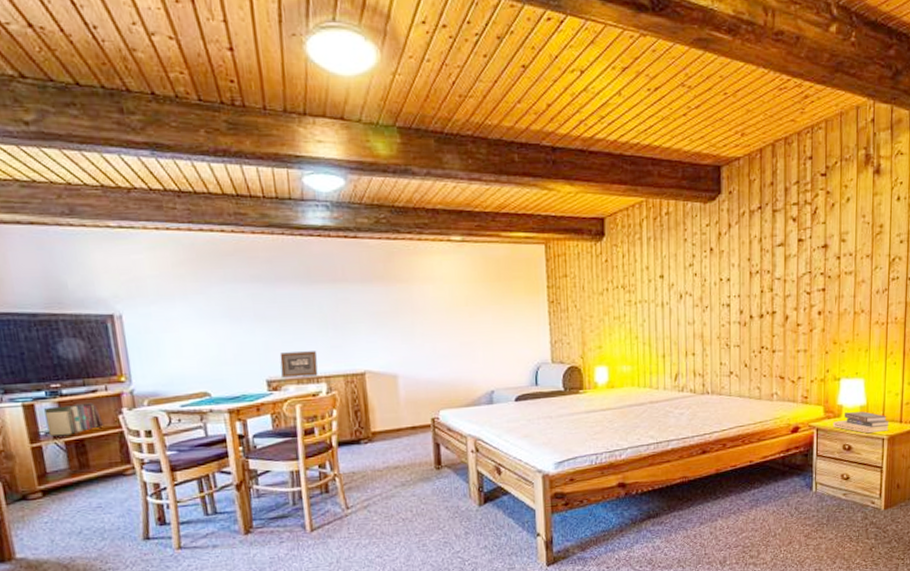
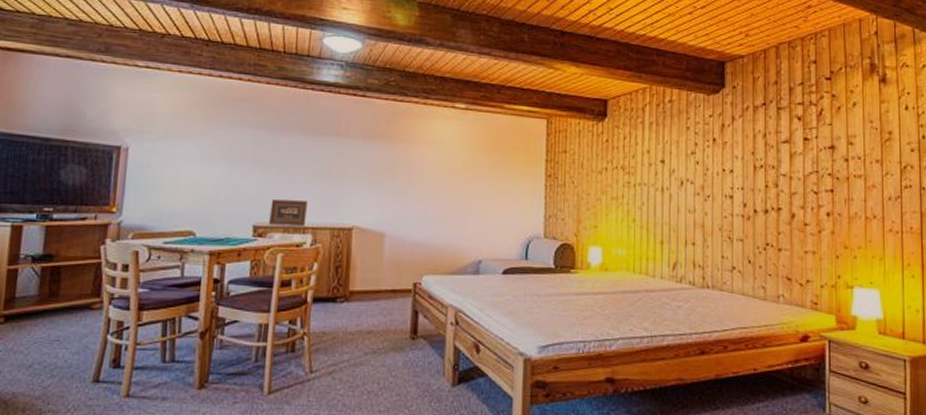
books: present [44,402,104,437] -> none [28,229,85,261]
books: present [832,411,889,434] -> none [846,325,911,352]

